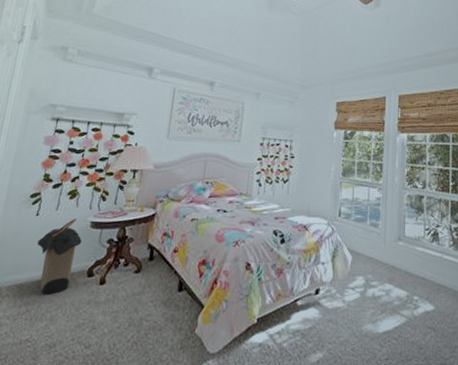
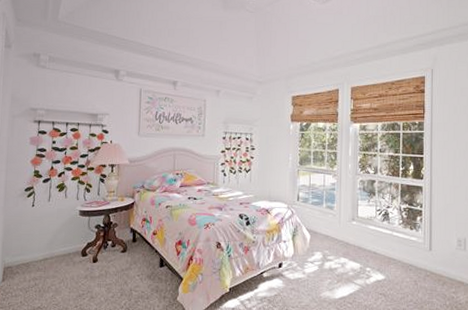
laundry hamper: present [37,218,82,295] -> none [37,208,73,271]

